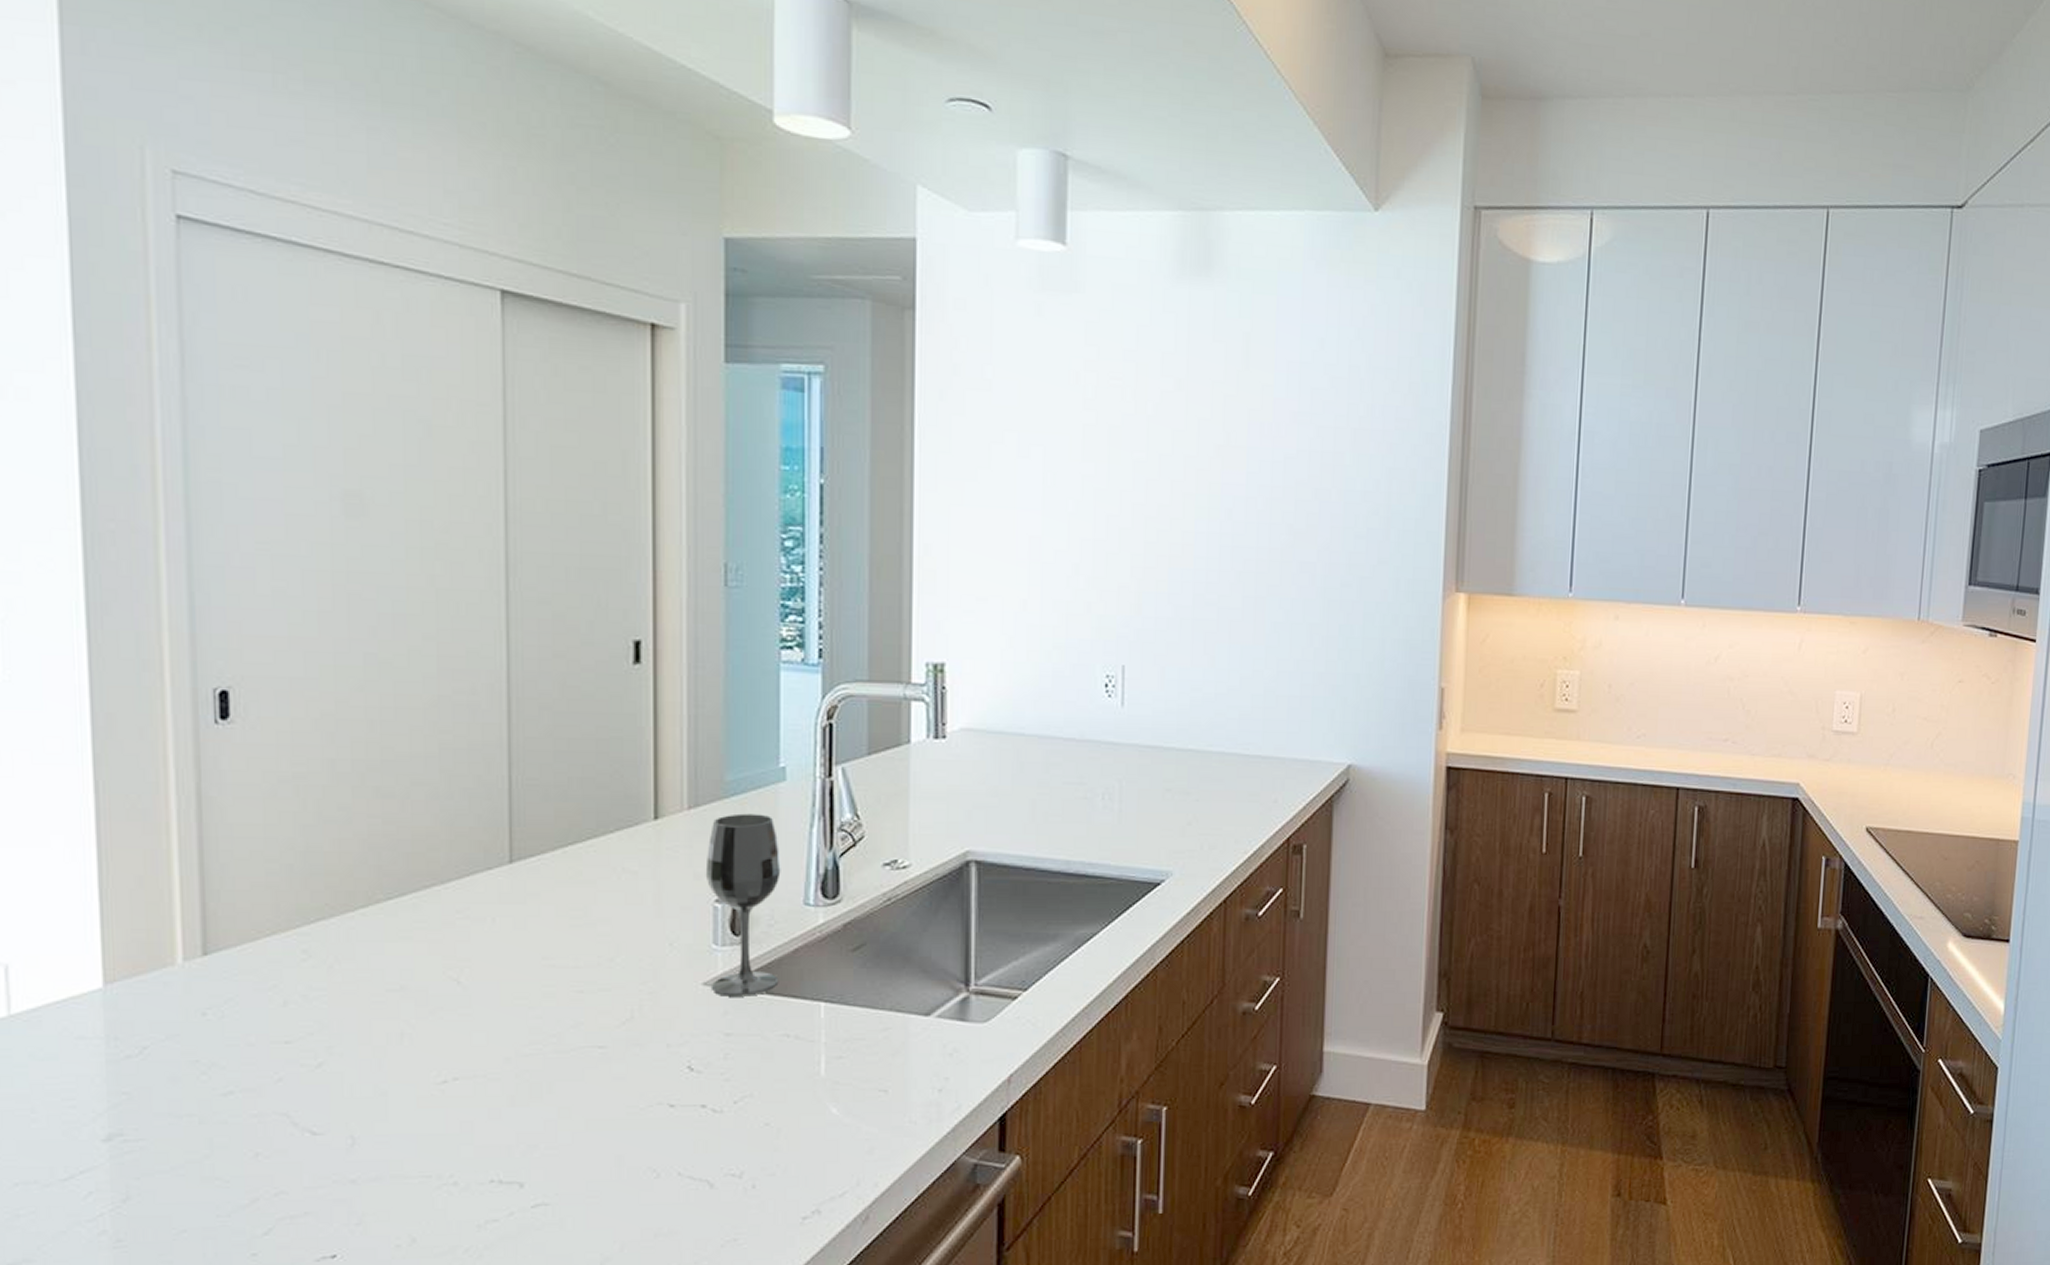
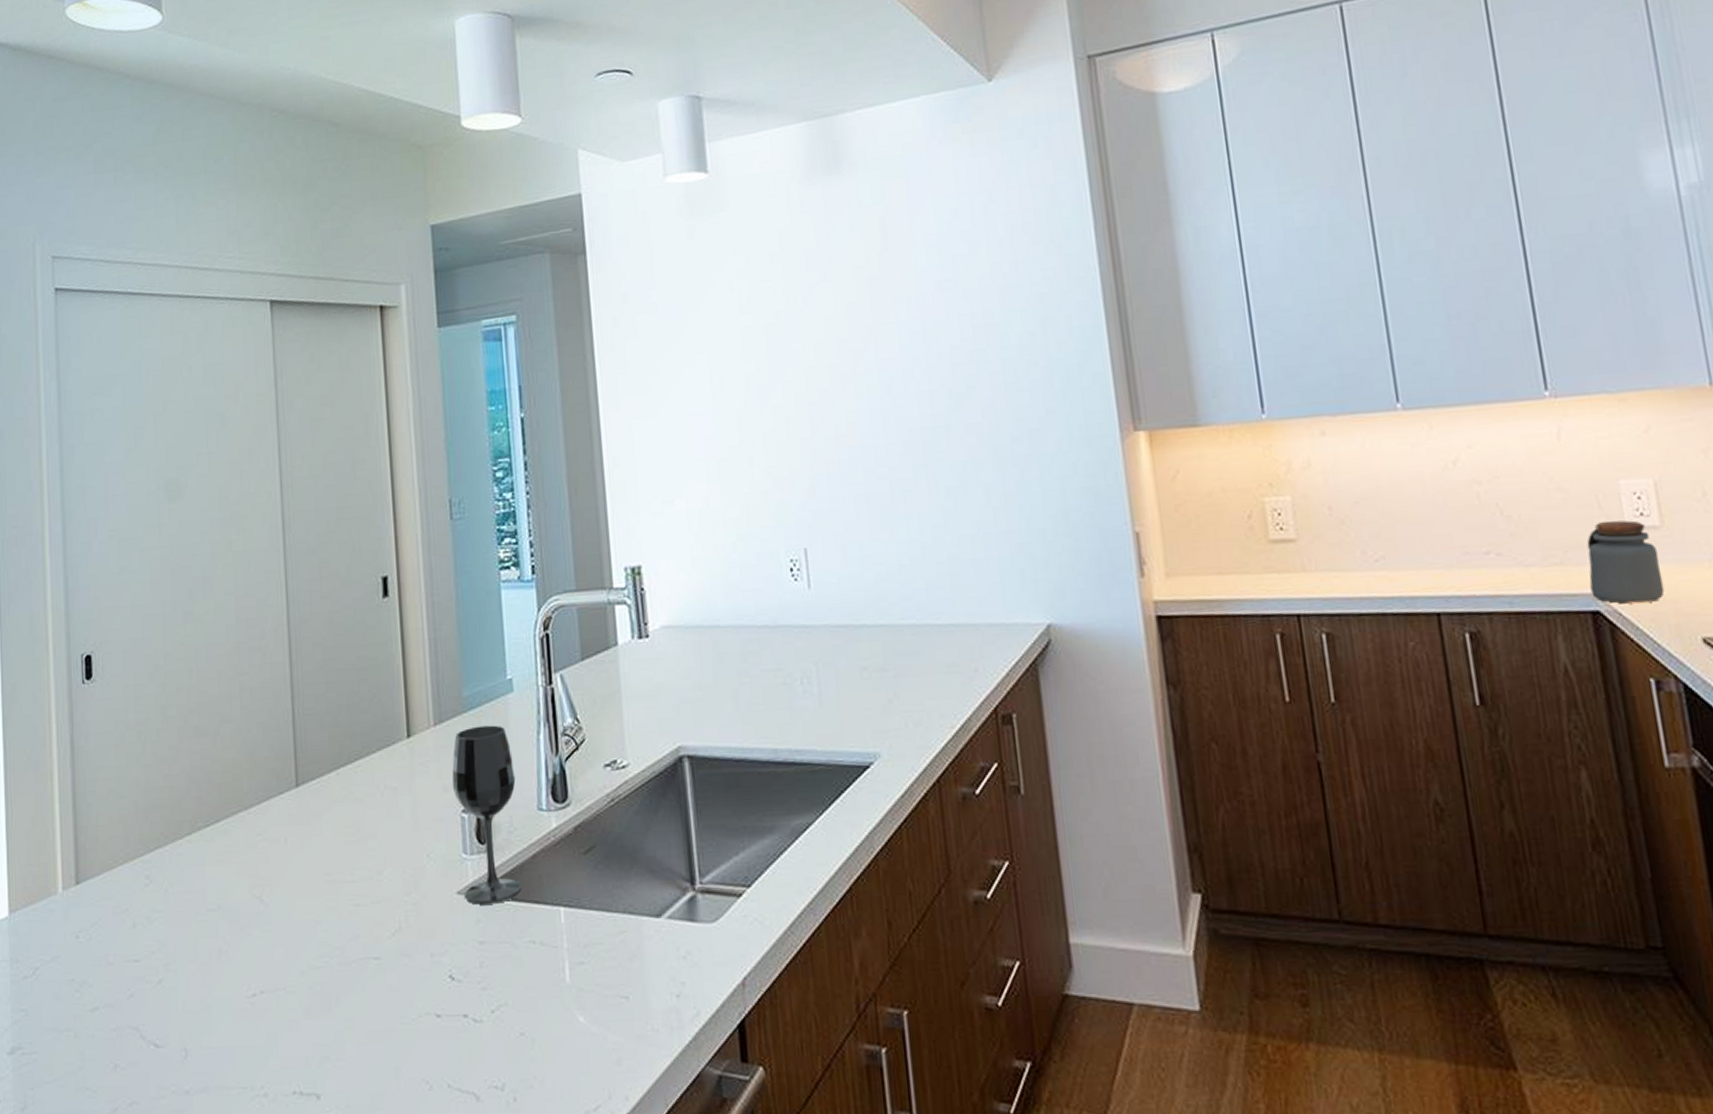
jar: none [1795,723,1851,794] -> present [1586,520,1665,604]

